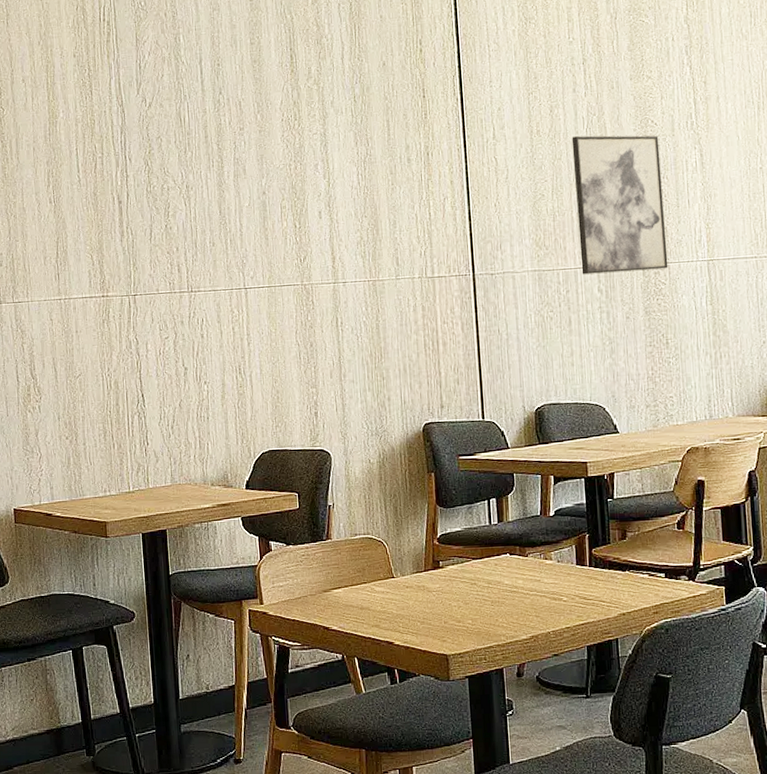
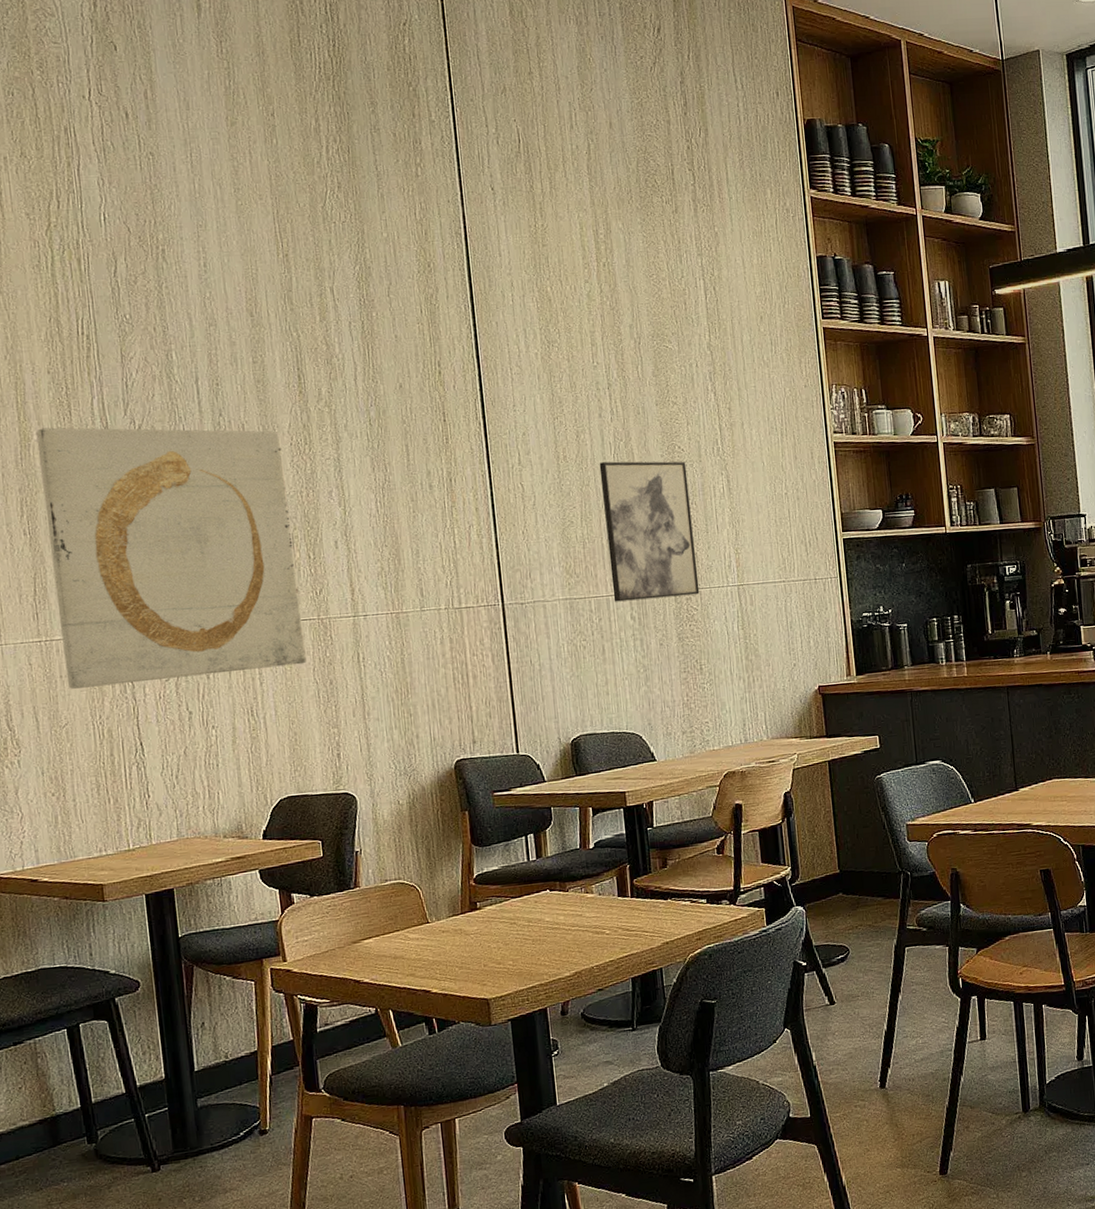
wall art: none [62,106,290,343] -> present [36,427,306,689]

